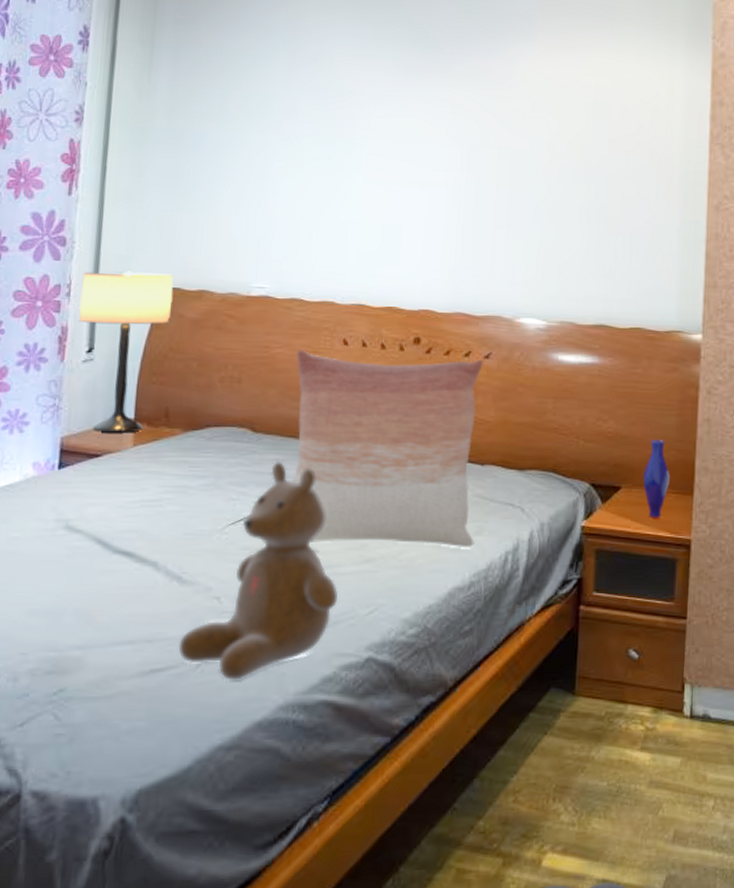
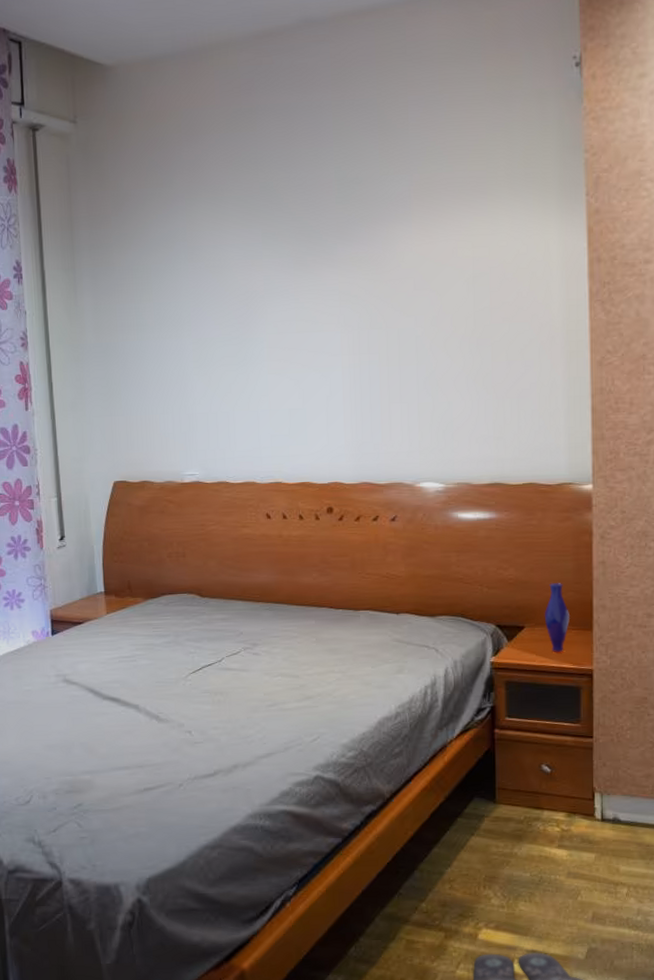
table lamp: present [78,269,174,433] -> none [47,469,123,605]
stuffed bear: present [178,460,339,680] -> none [163,619,286,795]
pillow: present [292,349,483,547] -> none [228,522,397,685]

